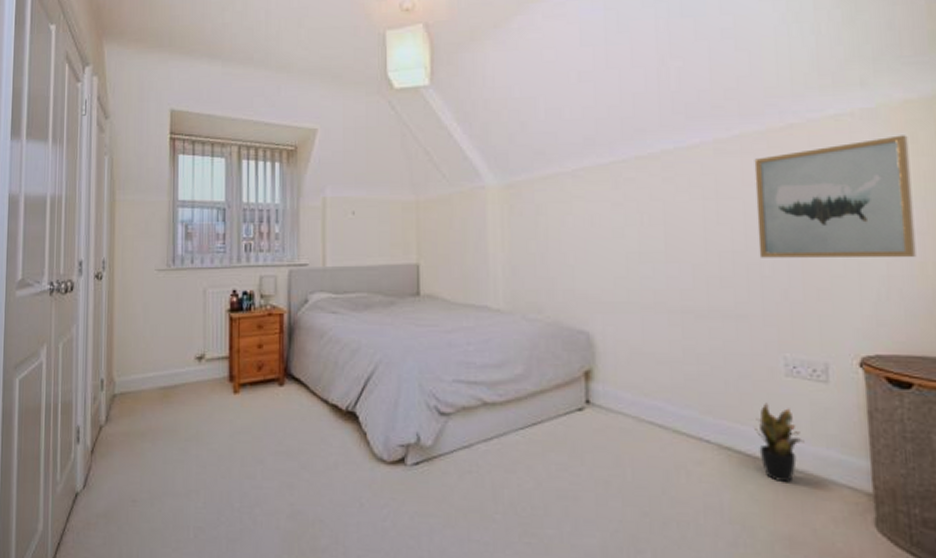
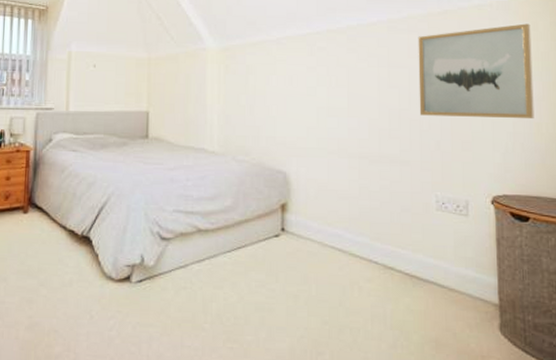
potted plant: present [754,403,805,483] -> none [412,231,449,296]

